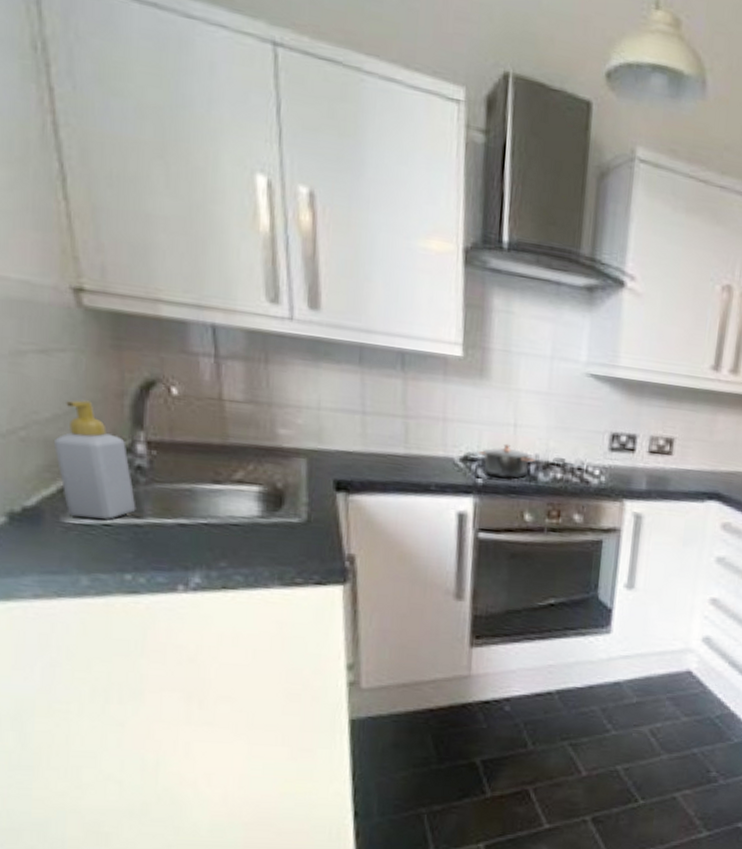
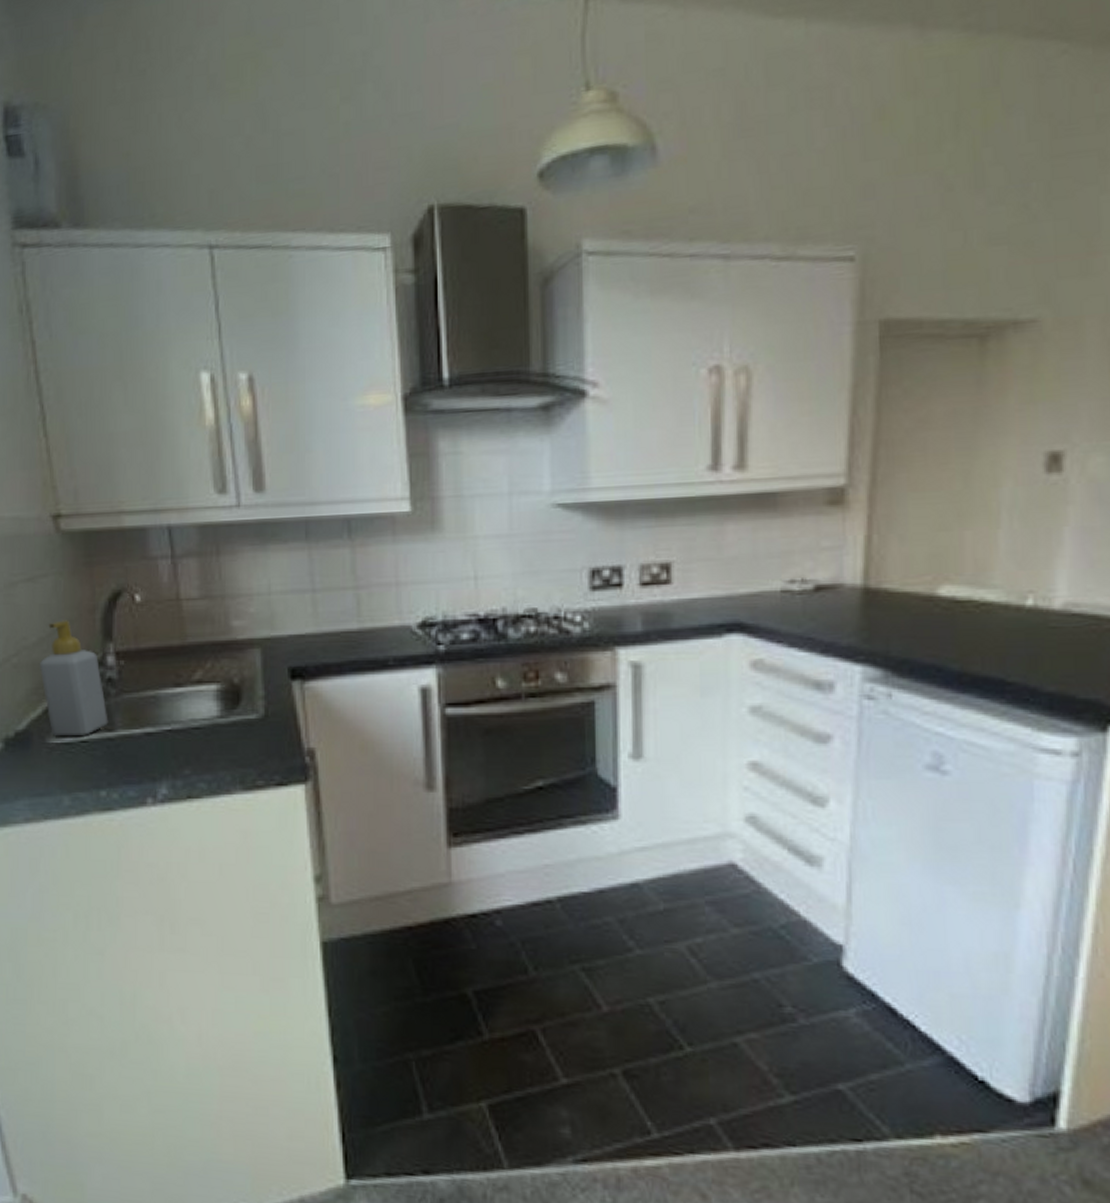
cooking pot: present [478,443,535,479] -> none [437,600,503,640]

